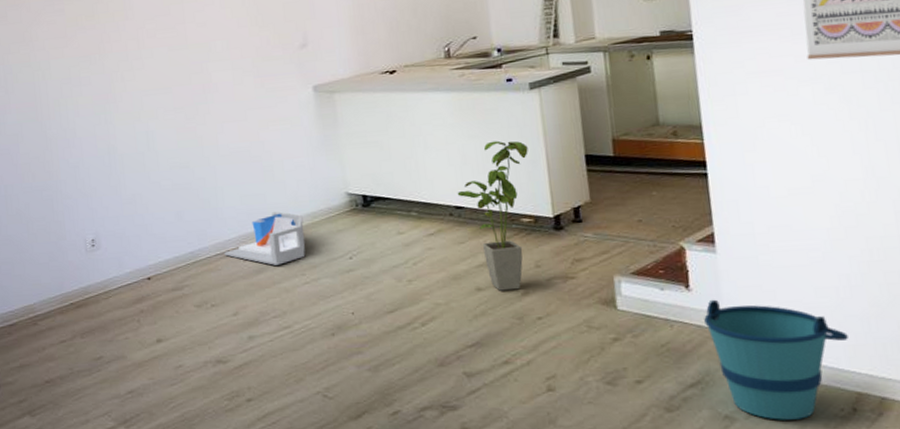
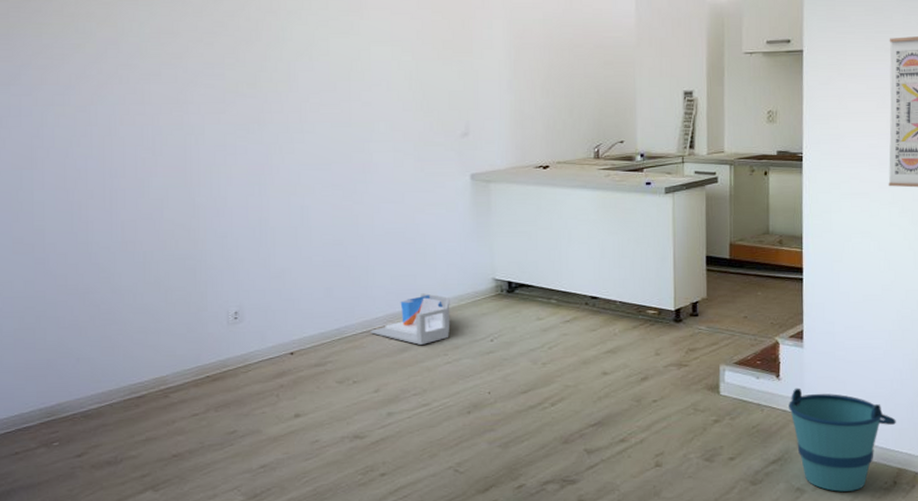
house plant: present [457,140,528,291] -> none [594,238,659,376]

